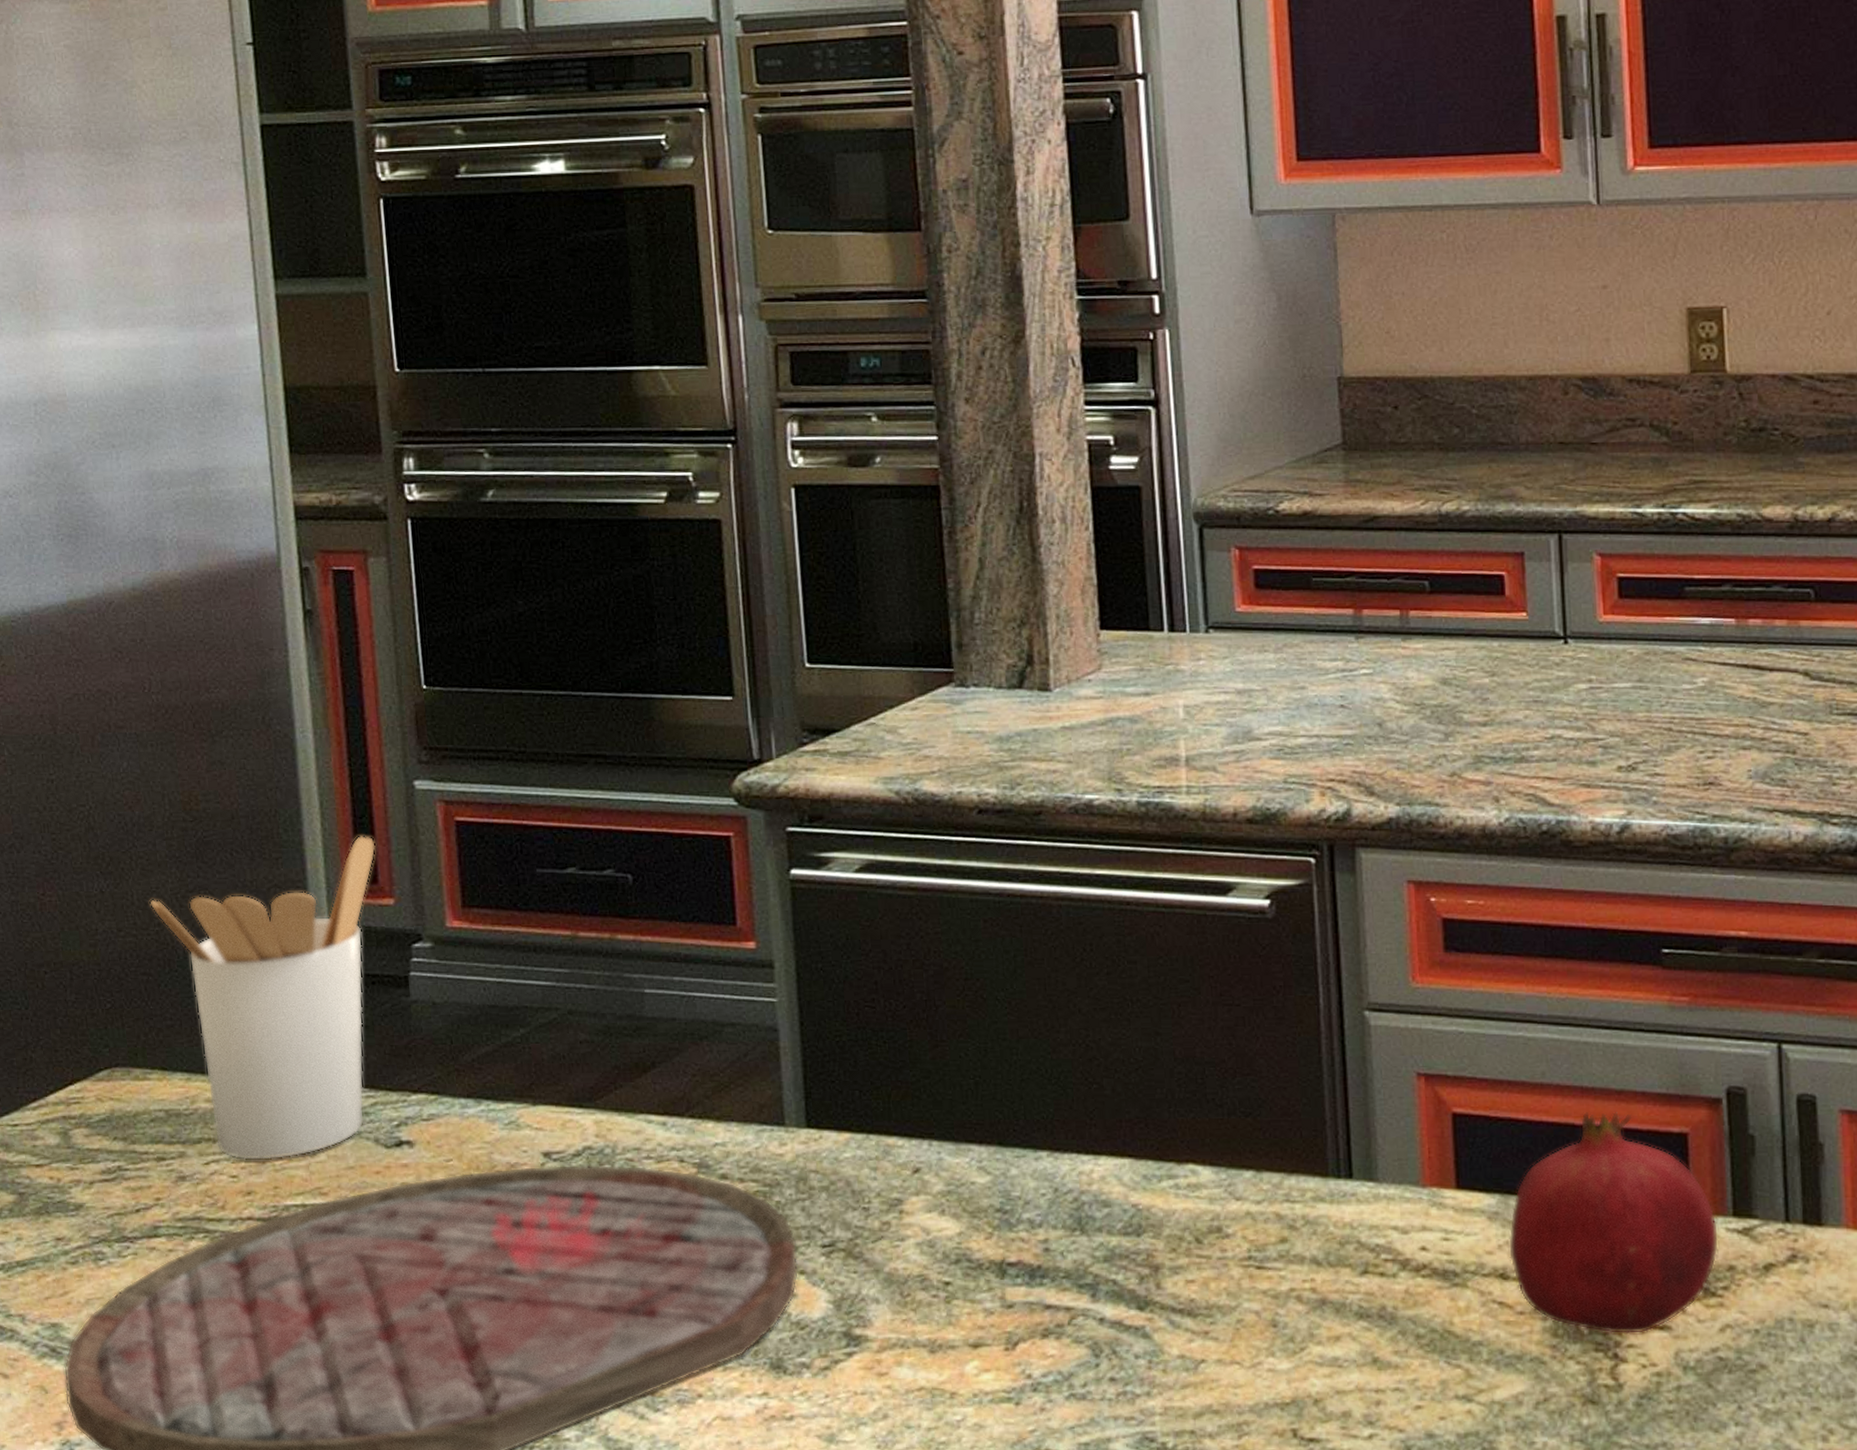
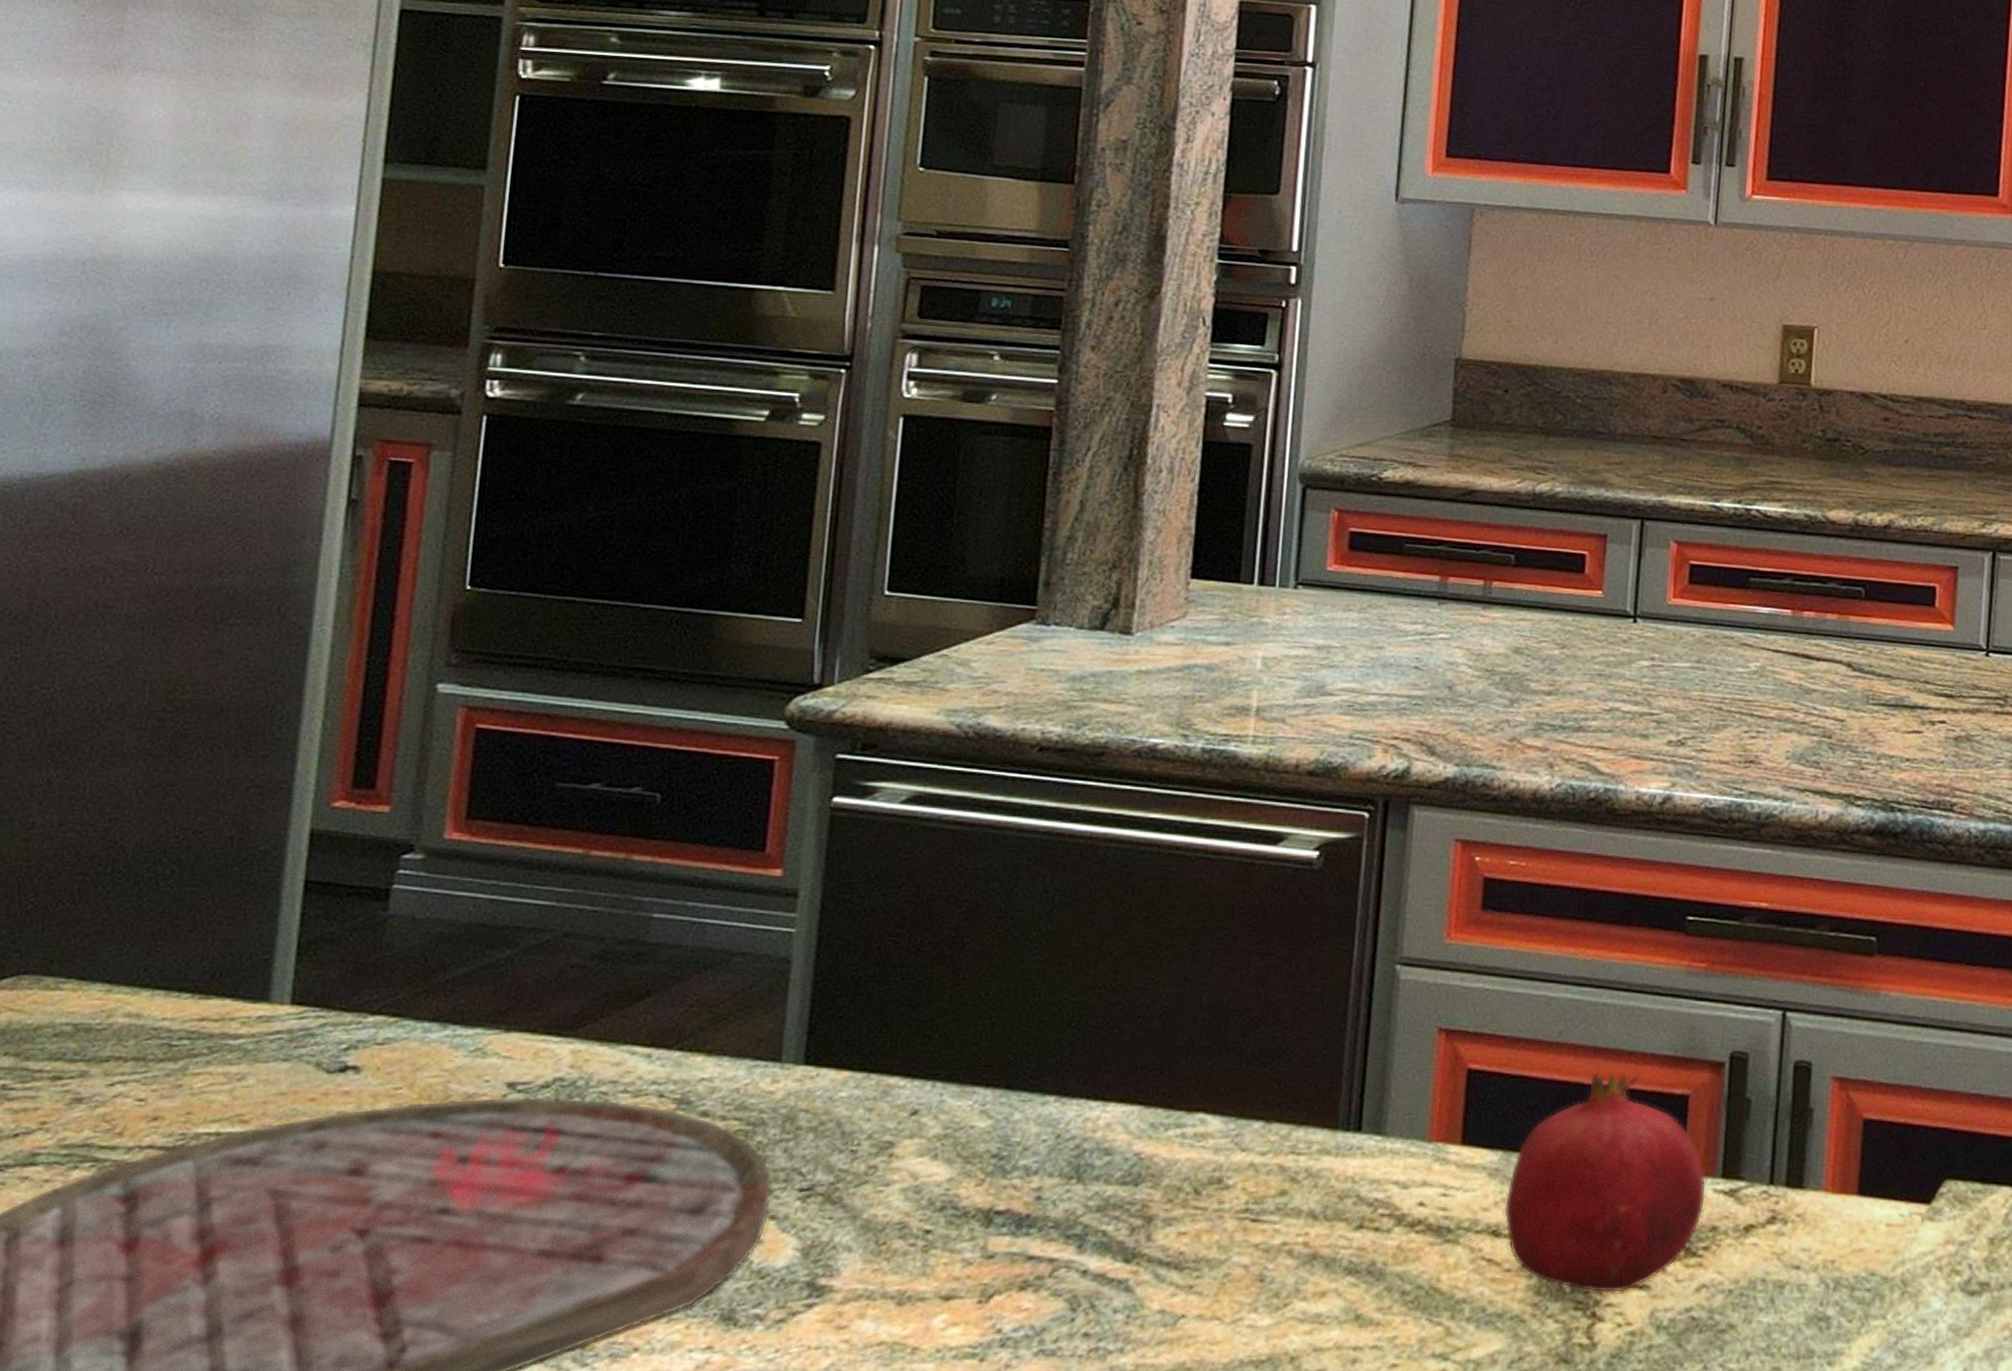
utensil holder: present [149,835,376,1161] -> none [103,737,381,1084]

